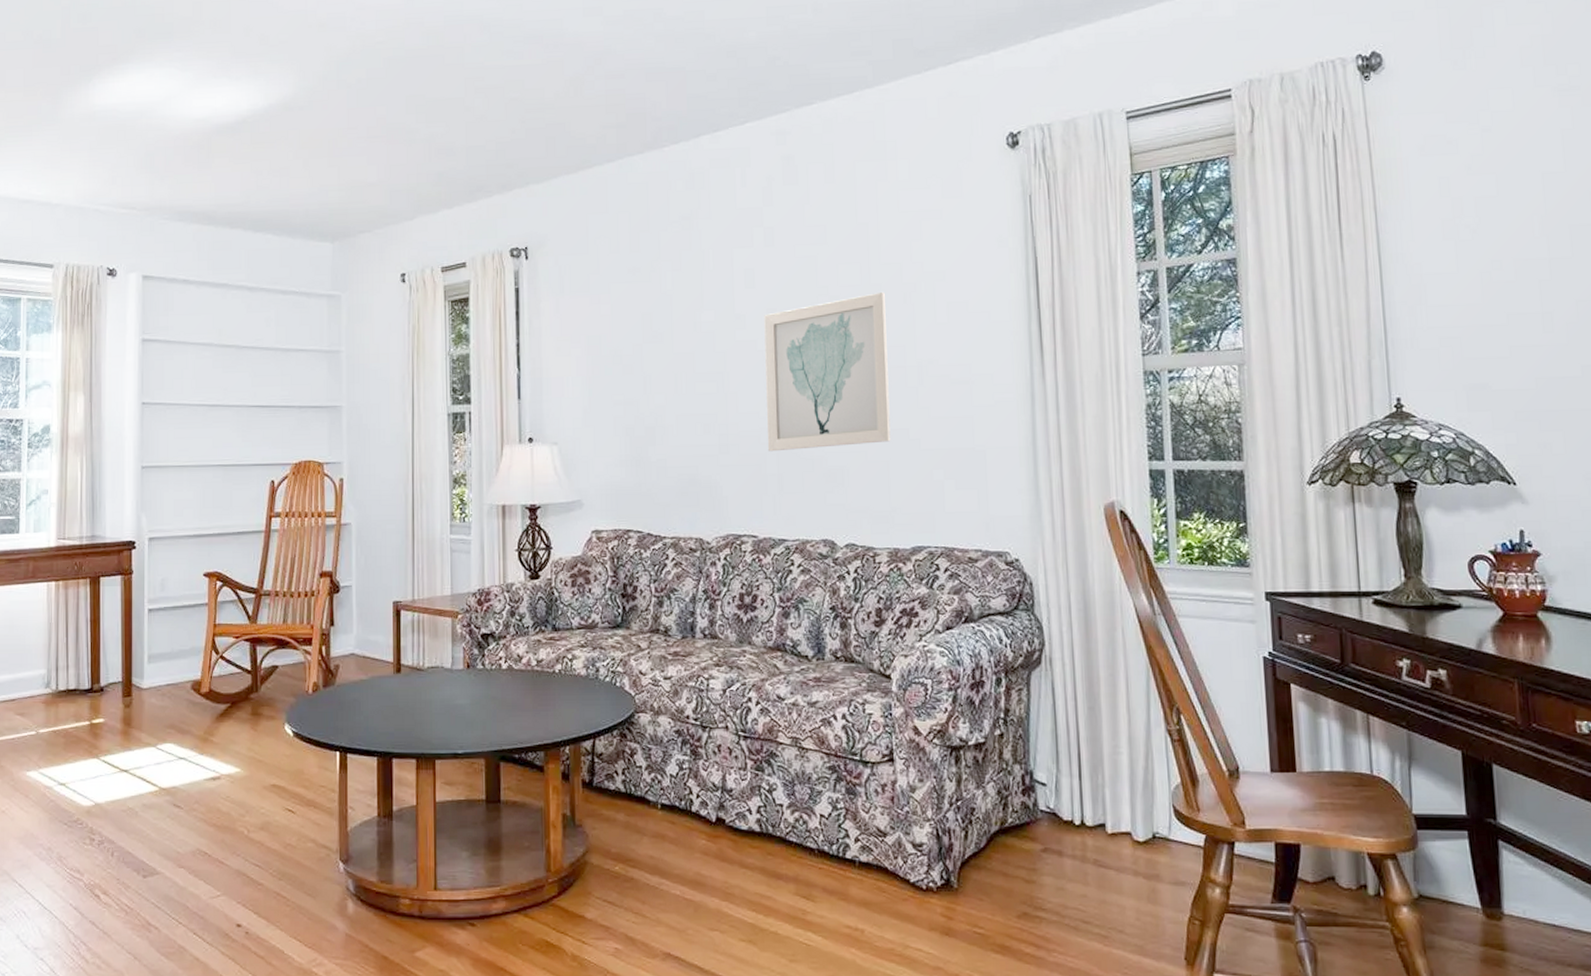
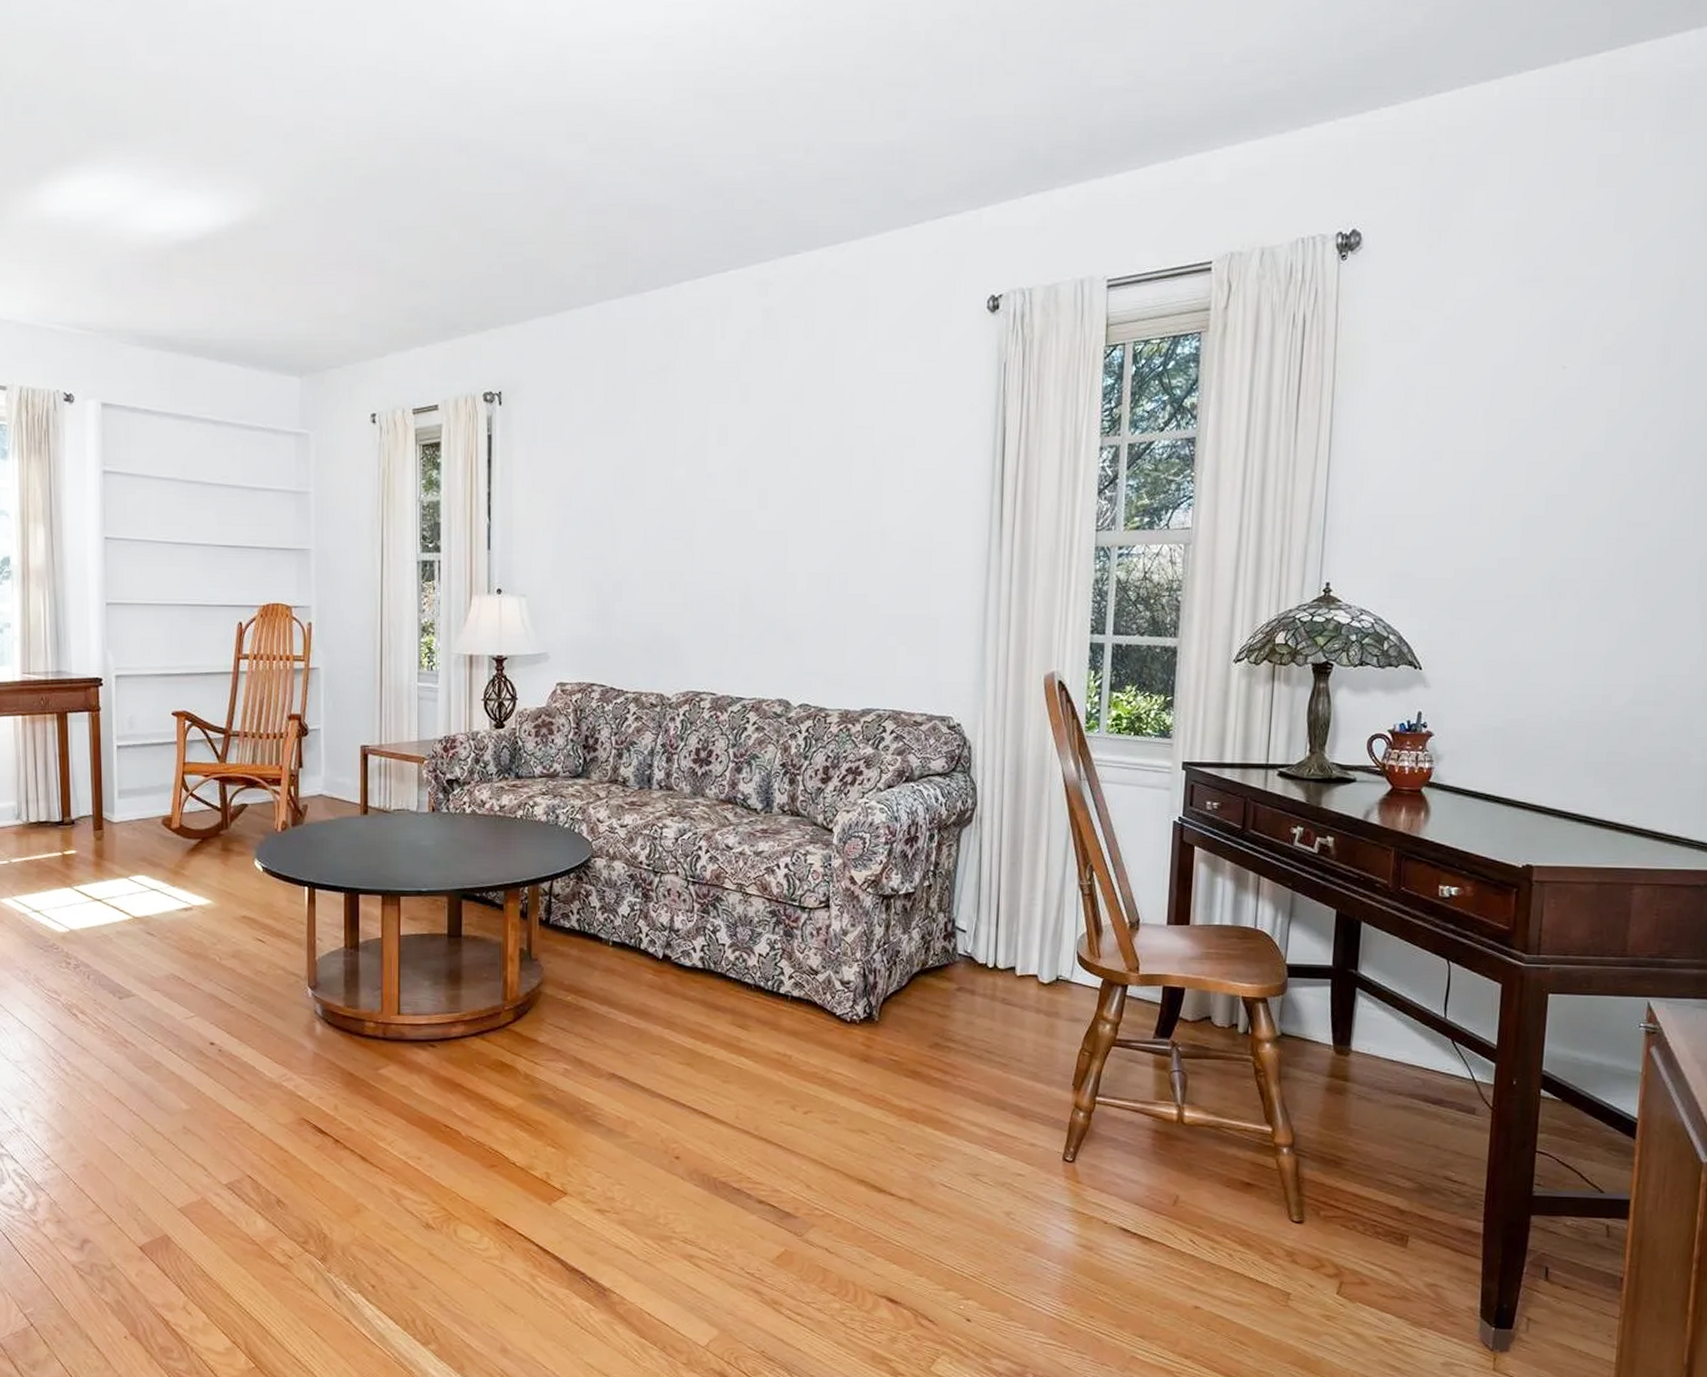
wall art: present [764,291,891,452] -> none [730,455,855,612]

